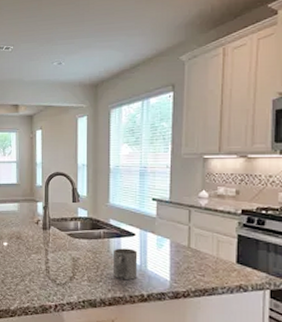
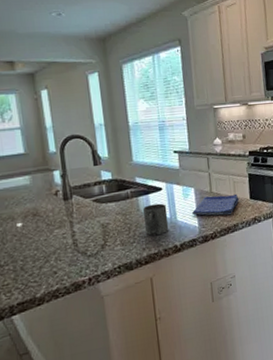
dish towel: none [164,251,222,276] -> present [191,194,239,216]

